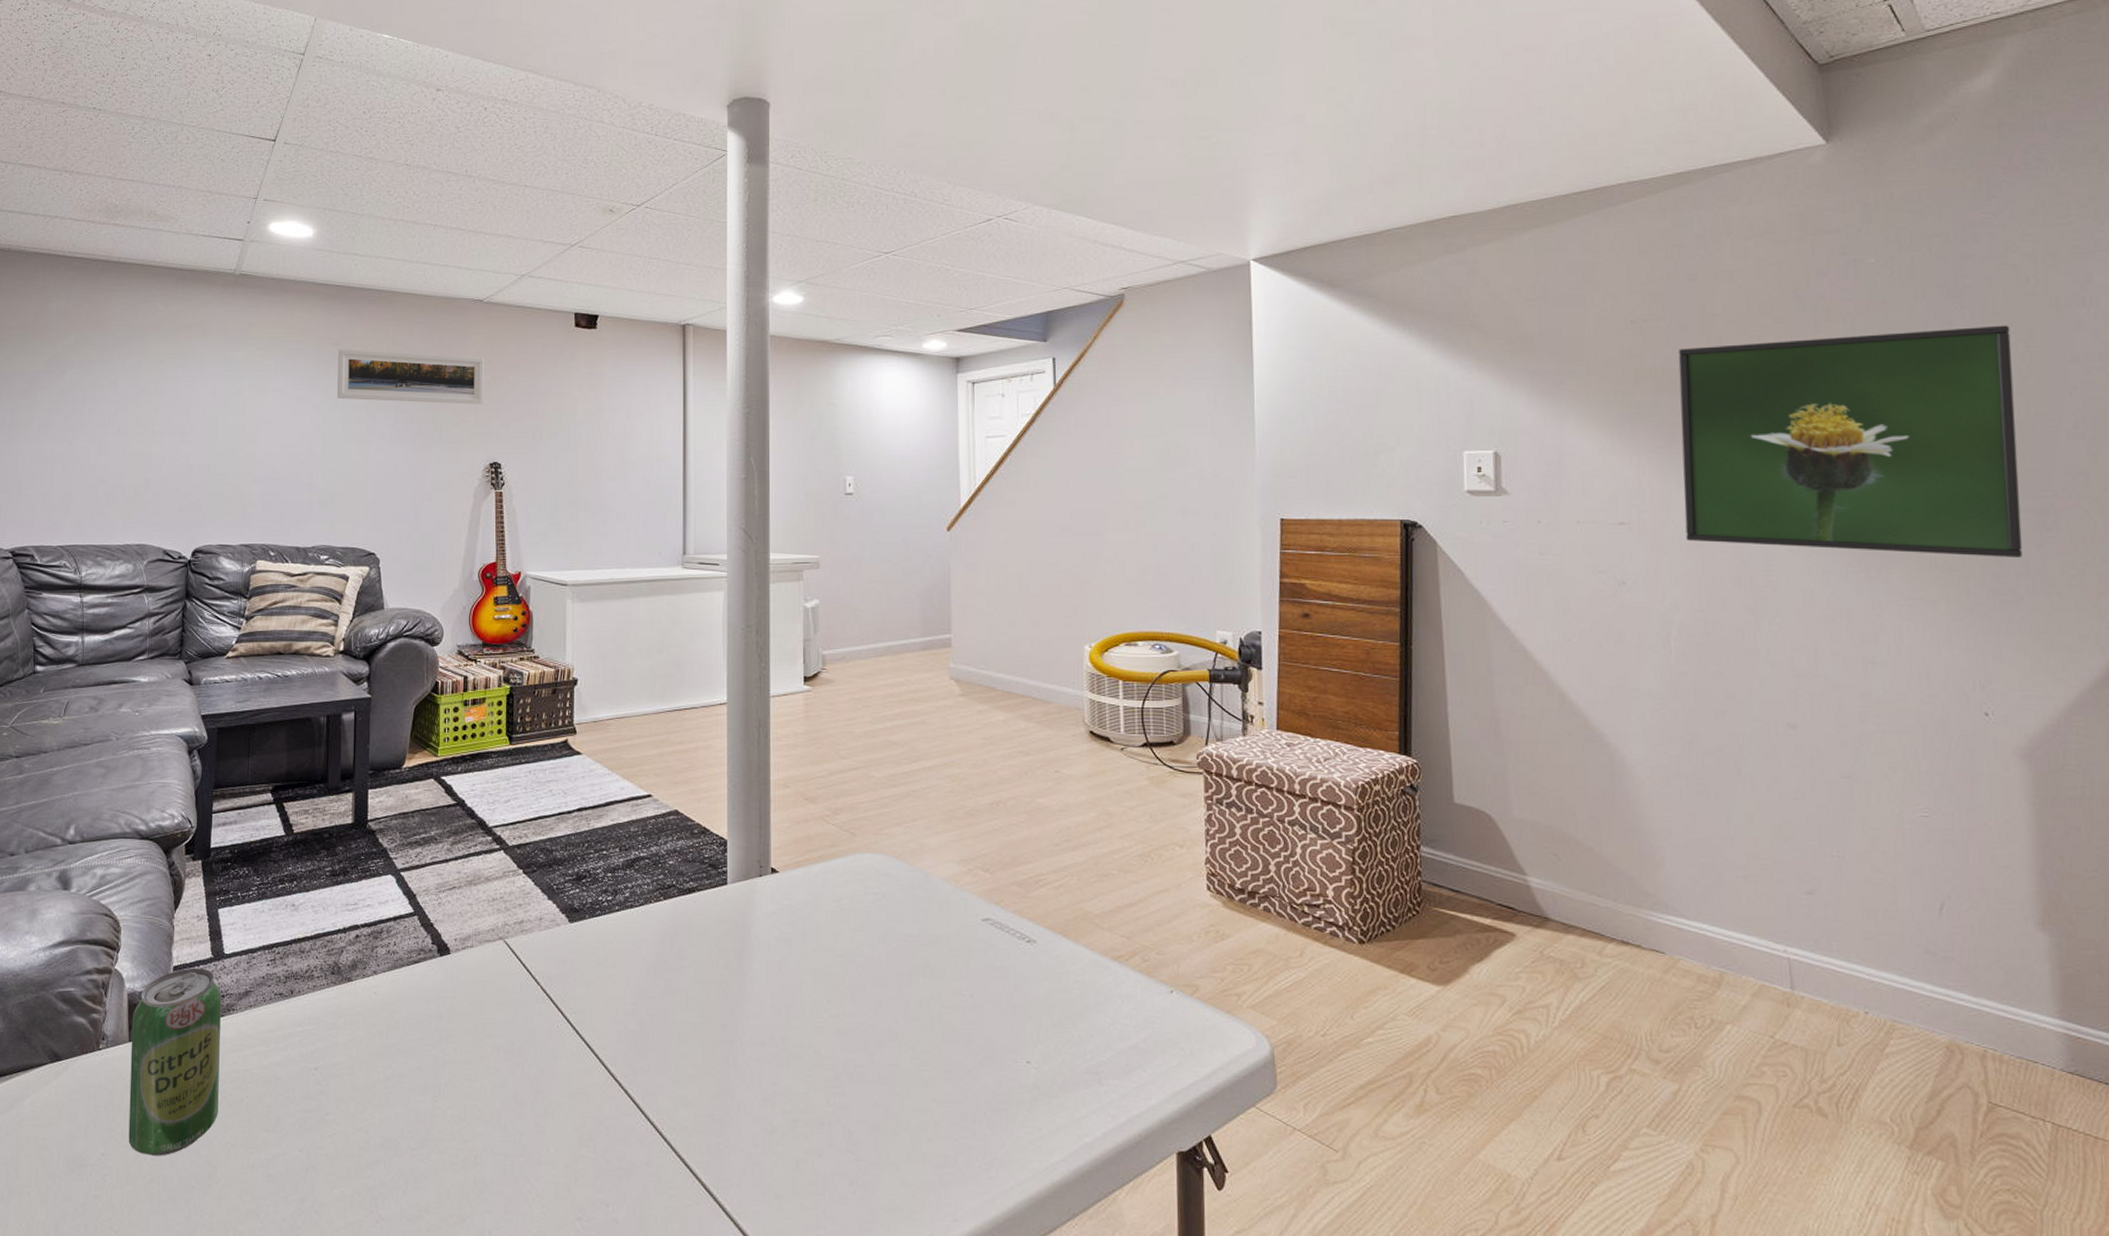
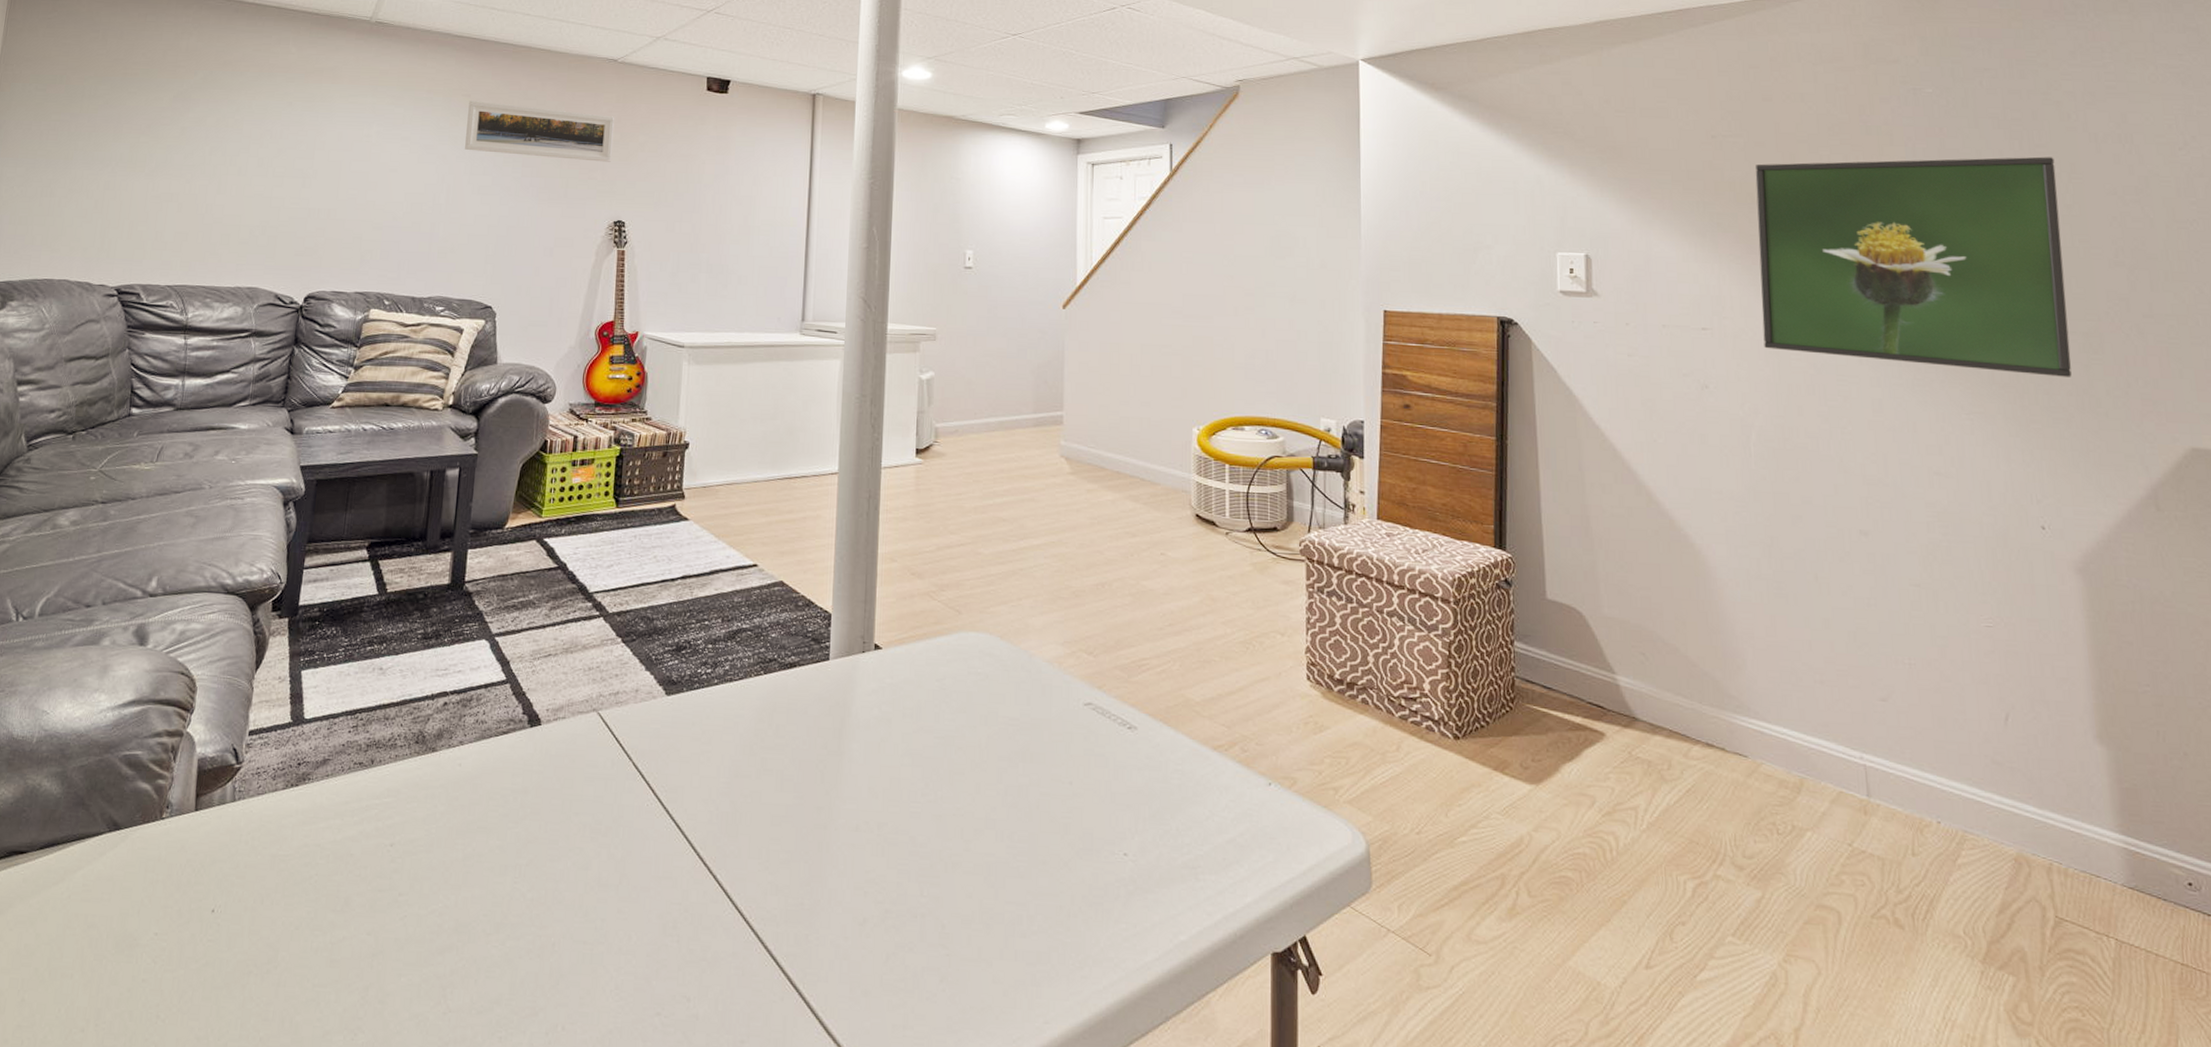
beverage can: present [128,968,222,1156] -> none [184,732,298,937]

